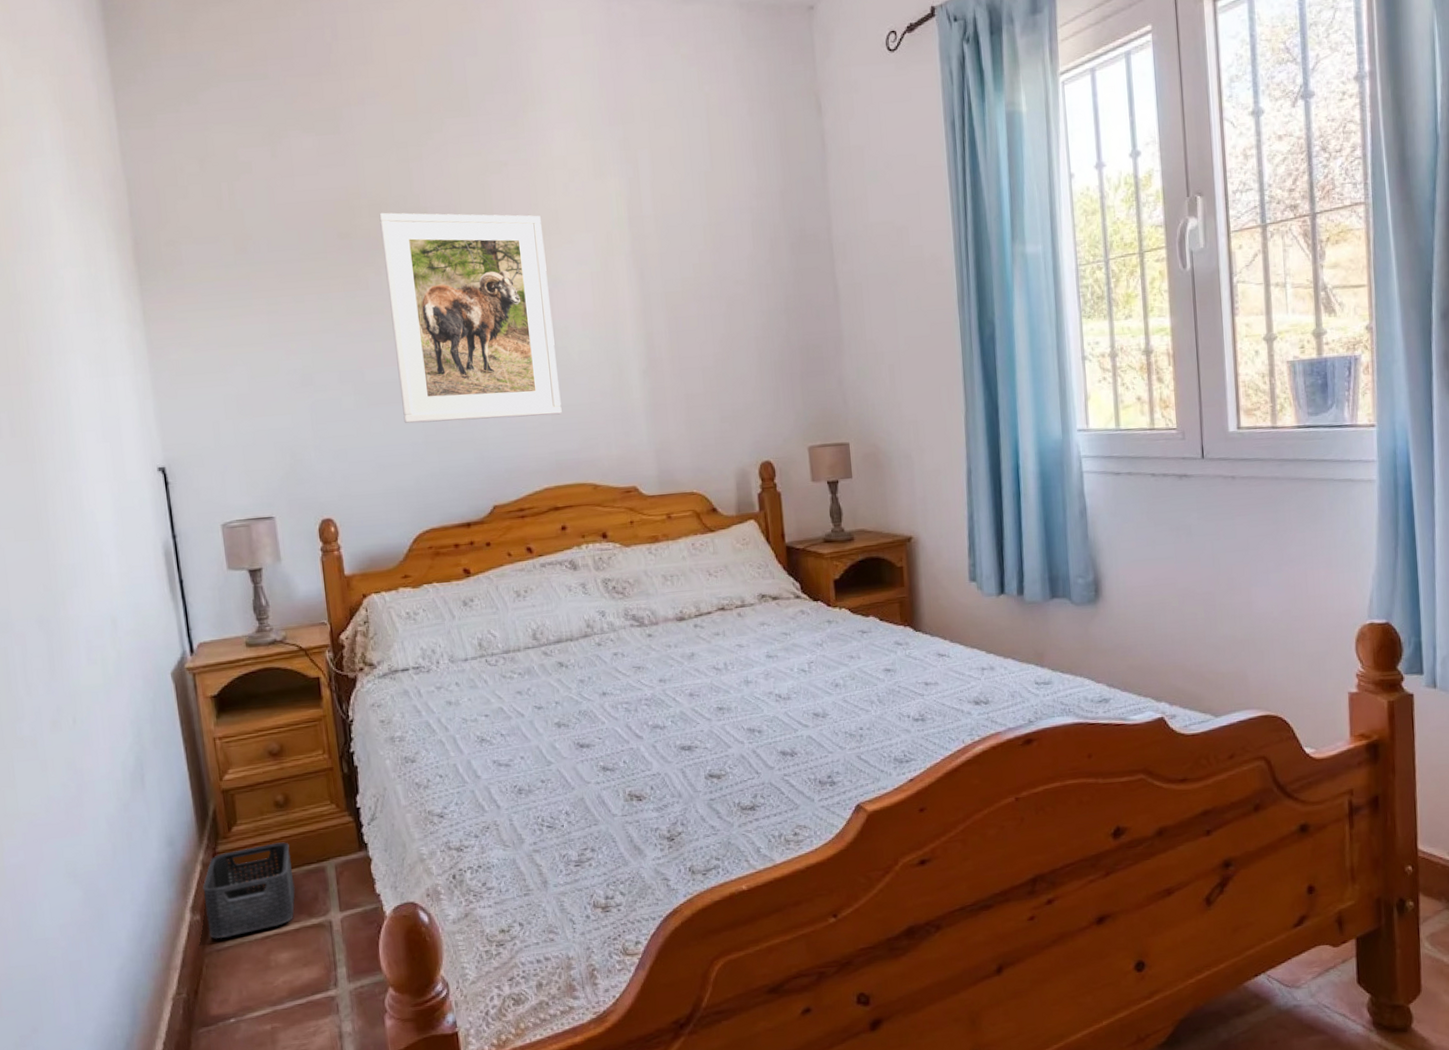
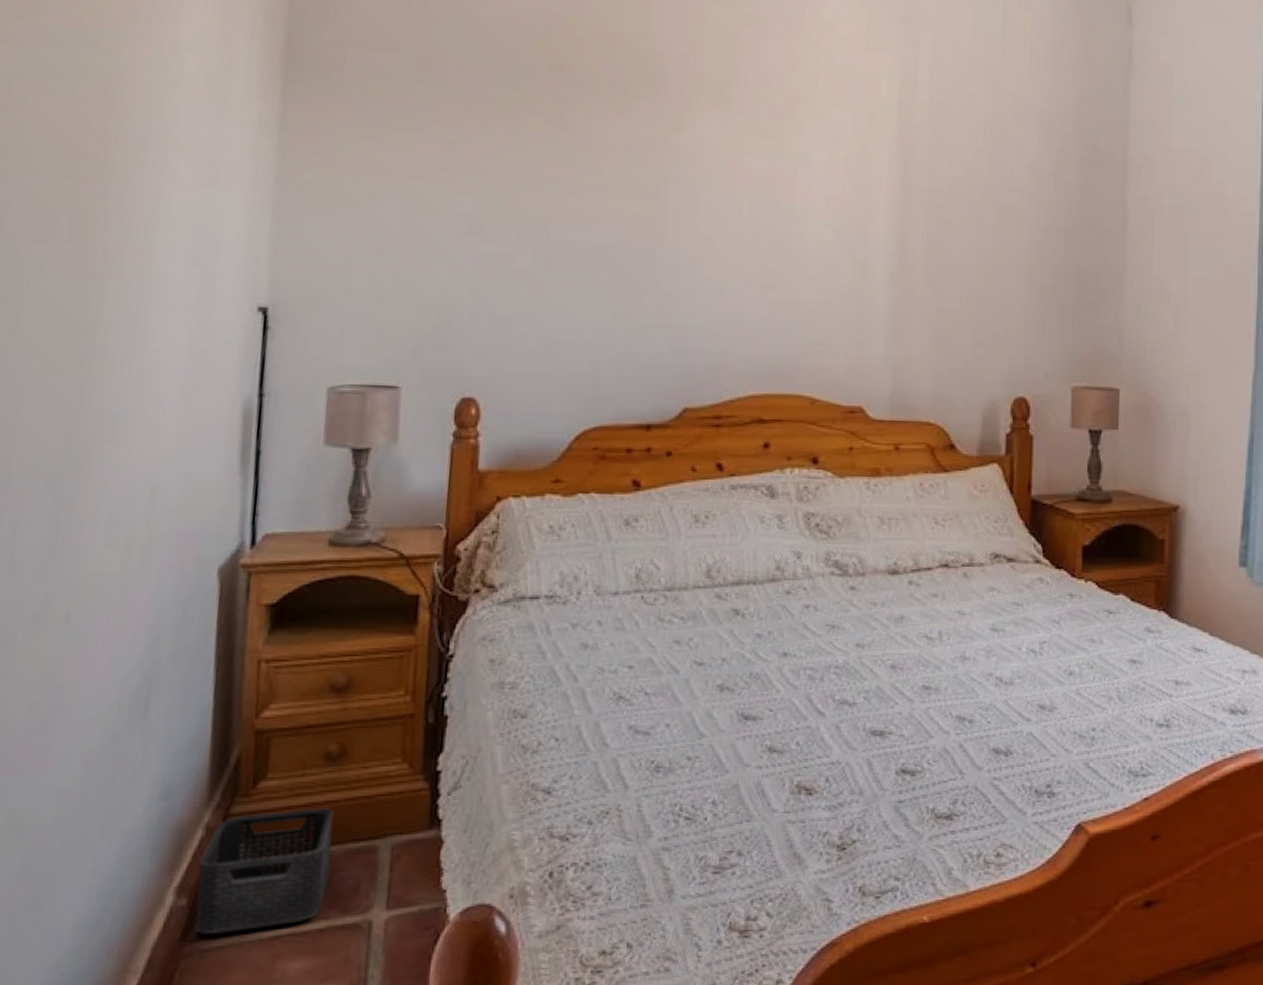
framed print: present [379,212,562,424] -> none [589,49,796,311]

